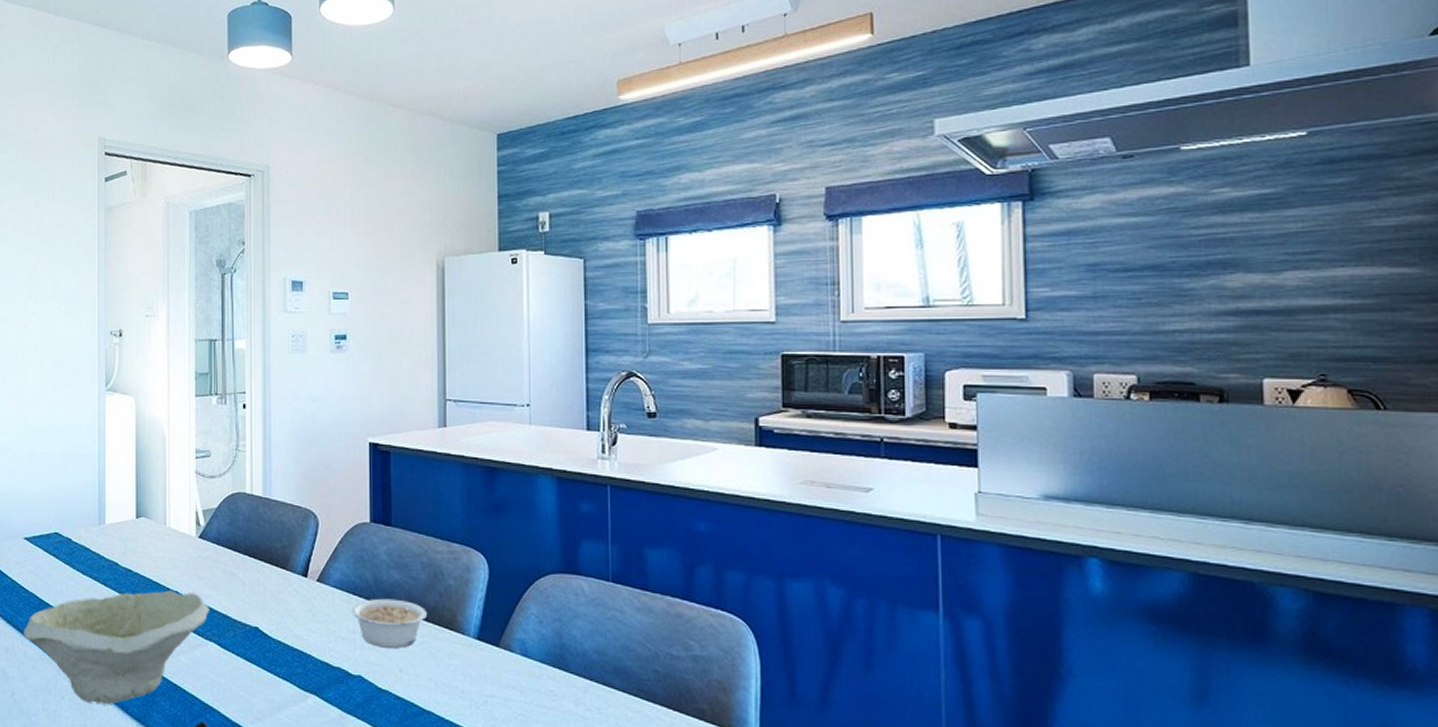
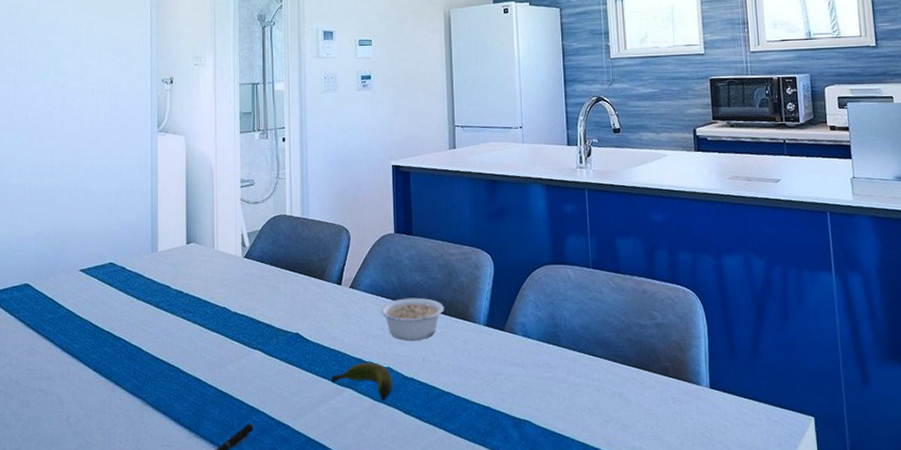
bowl: present [24,590,209,705] -> none [79,307,255,419]
banana: none [294,667,364,712] -> present [331,362,393,400]

